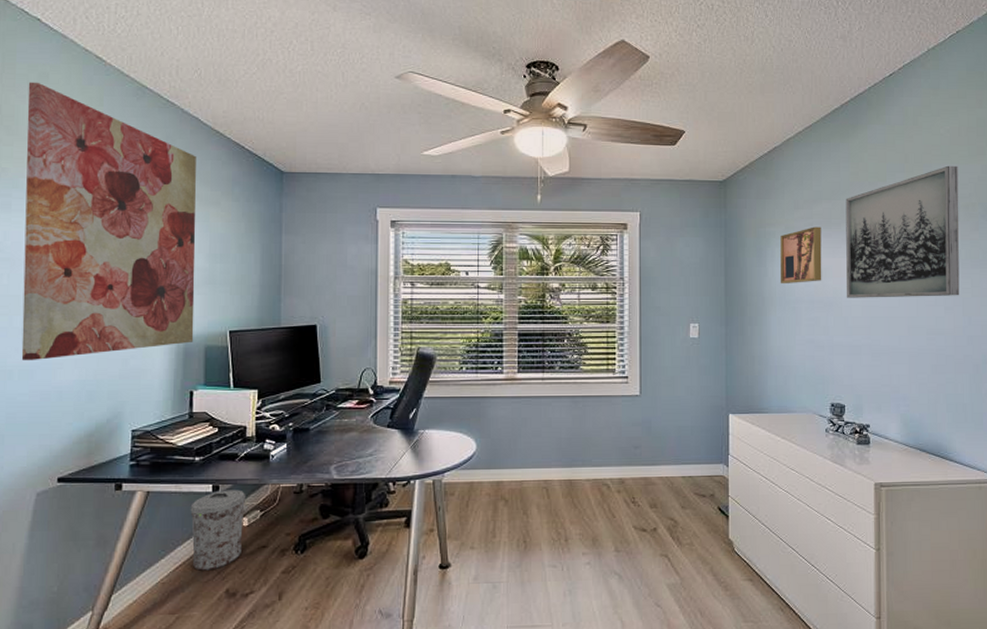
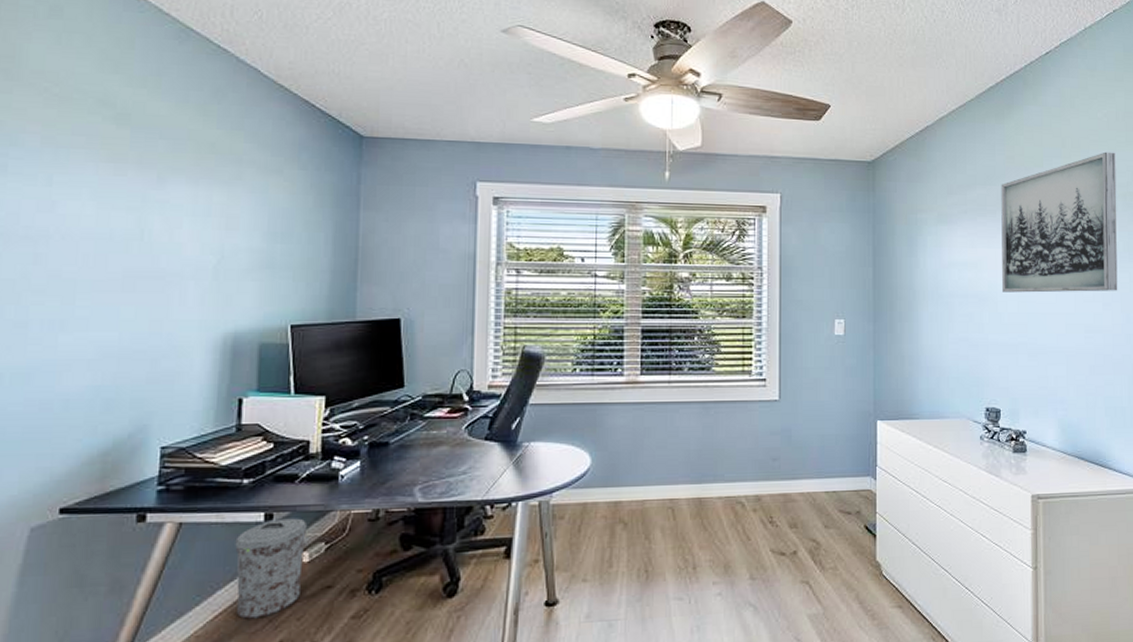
wall art: present [21,82,196,361] -> none [14,15,254,362]
wall art: present [780,226,822,283] -> none [932,214,977,276]

